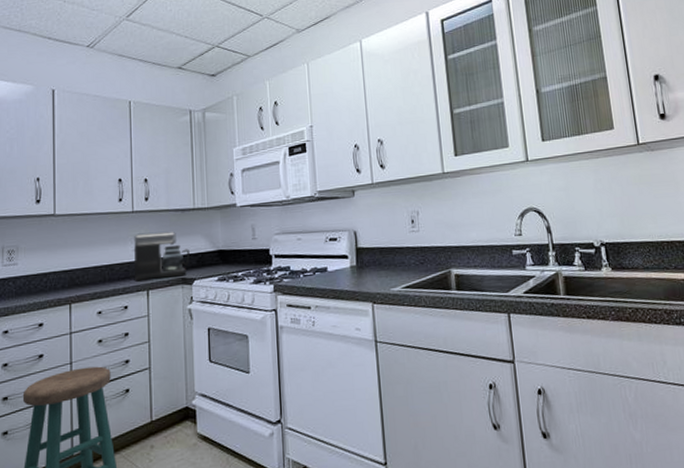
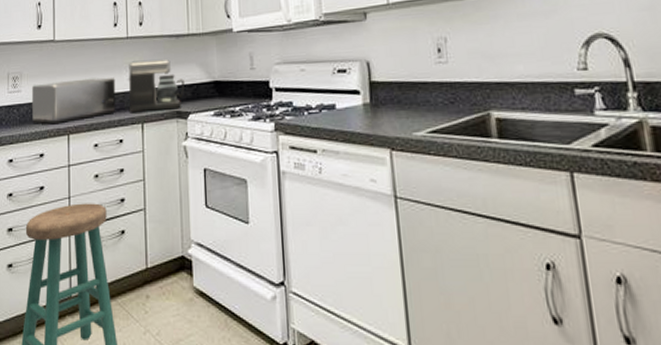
toaster: none [29,249,121,296] -> present [31,77,116,125]

